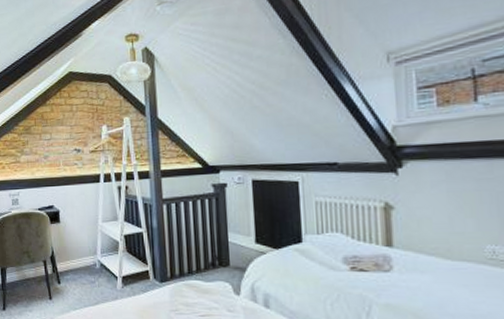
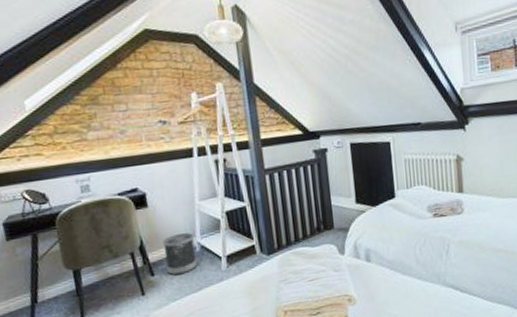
wastebasket: none [69,250,96,287] -> present [162,233,198,276]

